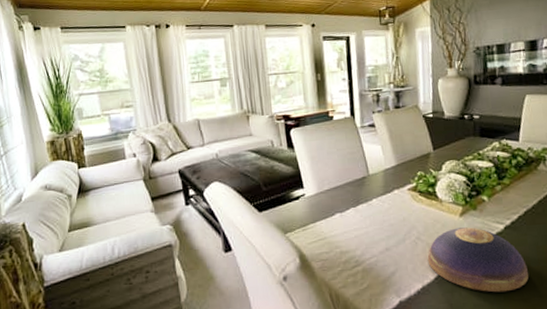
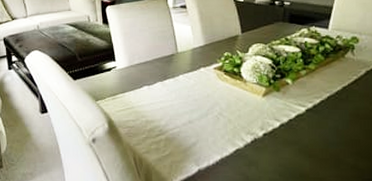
decorative bowl: present [427,227,529,293] -> none [228,107,326,170]

